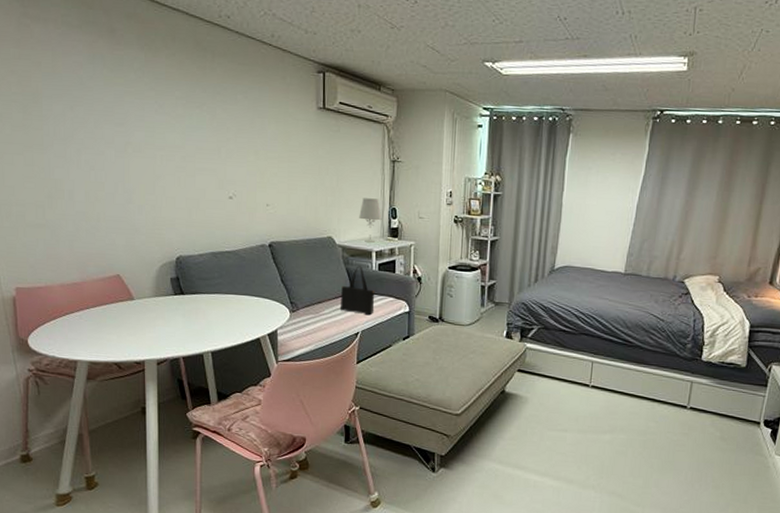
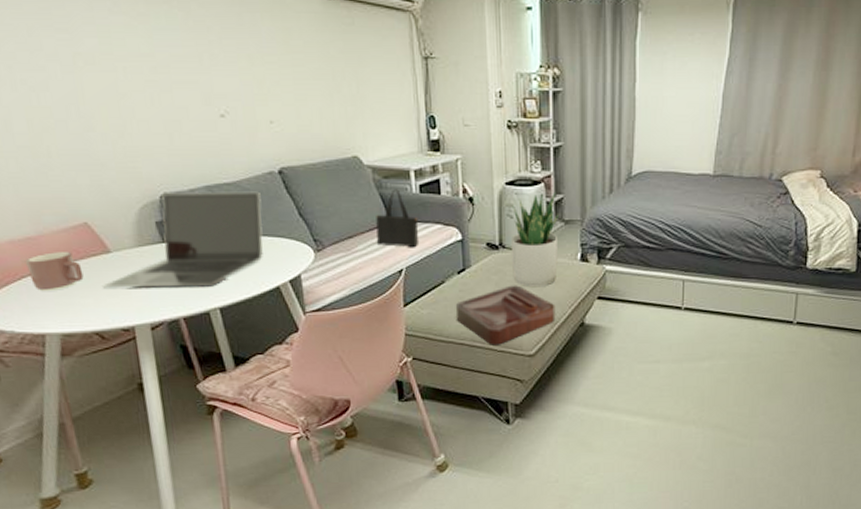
mug: none [70,296,111,327] -> present [24,252,84,292]
laptop: none [124,256,253,333] -> present [101,191,263,288]
table lamp: present [359,198,382,243] -> none [389,105,418,159]
decorative tray: none [398,353,482,403] -> present [455,285,556,345]
planter: none [448,278,490,358] -> present [511,193,558,288]

